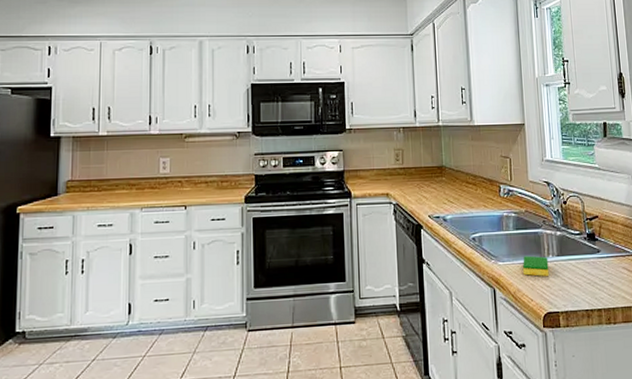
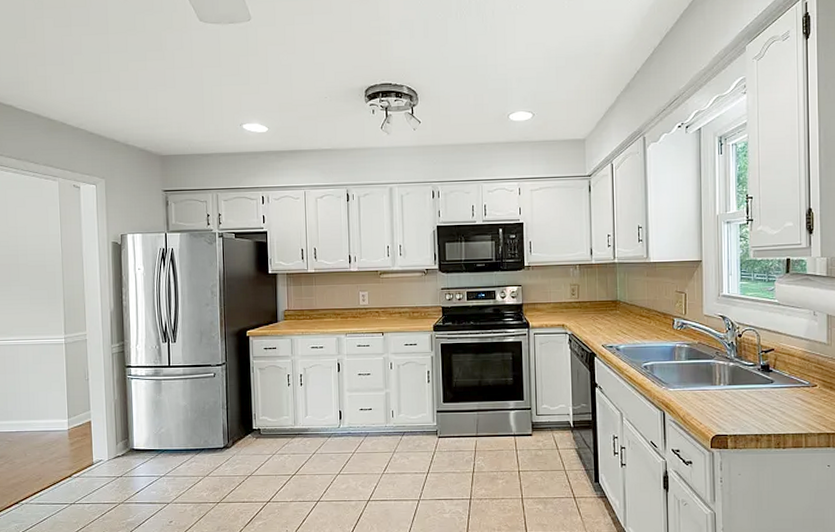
dish sponge: present [523,255,549,276] -> none [693,383,720,403]

